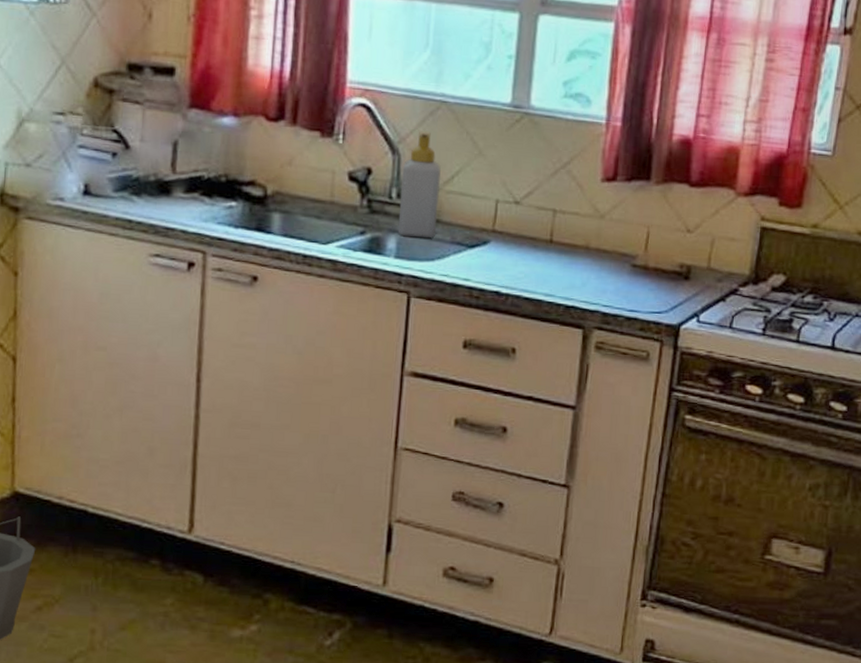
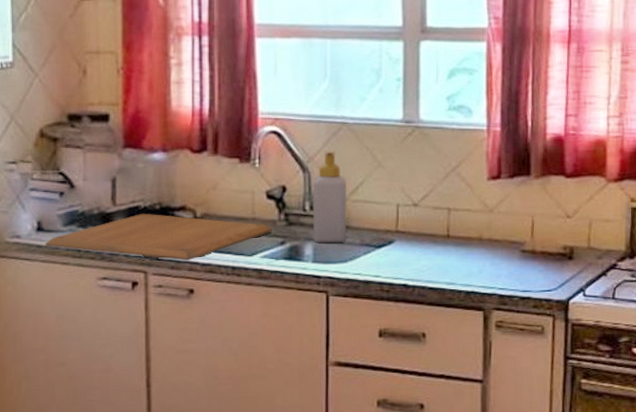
chopping board: none [91,185,352,244] -> present [45,213,272,261]

